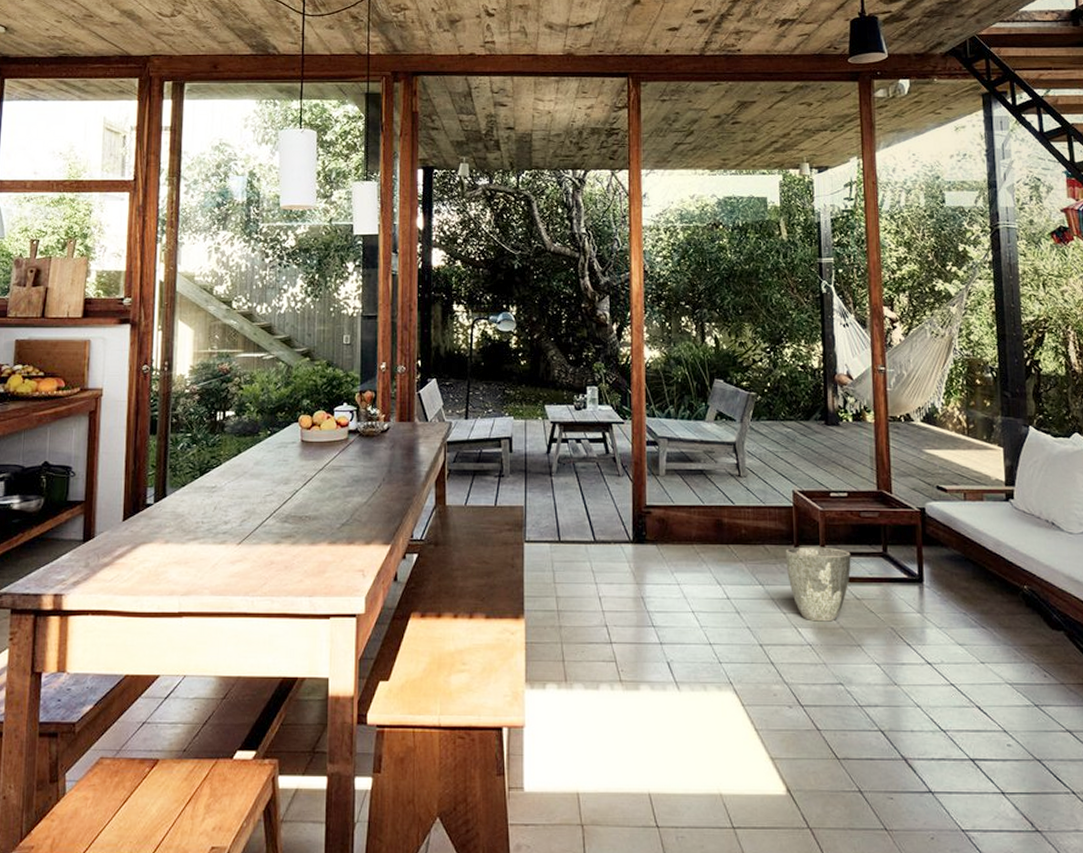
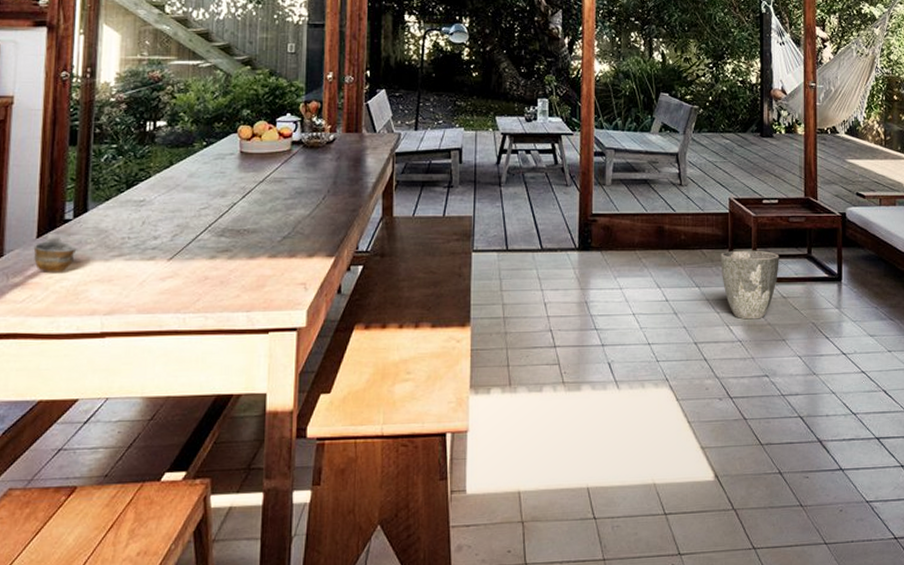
cup: none [120,516,157,554] -> present [33,233,77,272]

